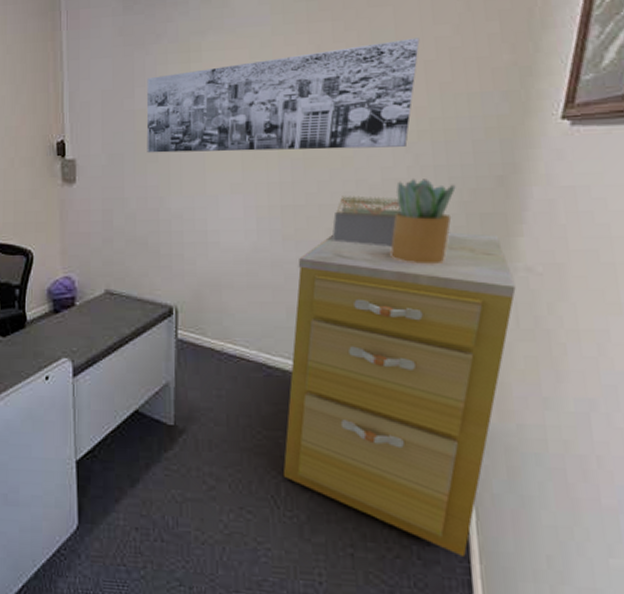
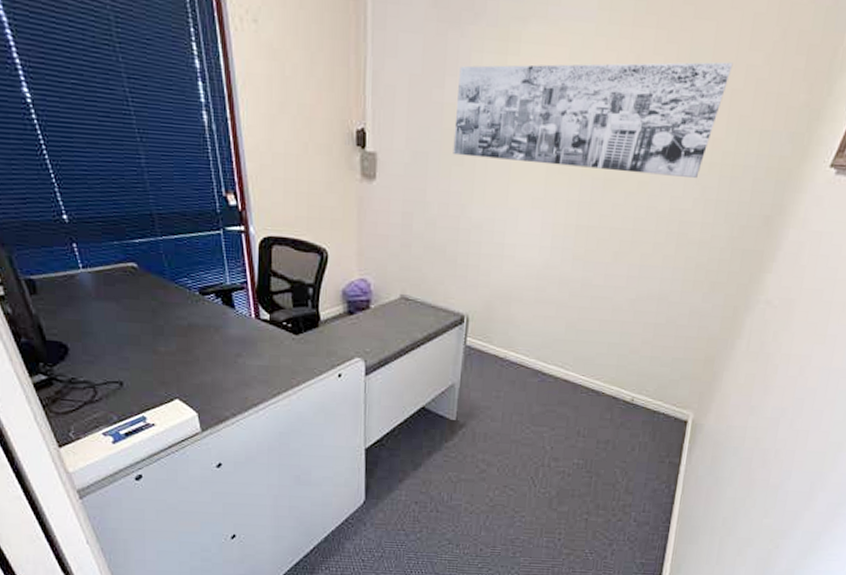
filing cabinet: present [282,232,516,558] -> none [542,258,755,520]
architectural model: present [331,196,400,247] -> none [615,221,681,274]
potted plant: present [390,179,456,265] -> none [662,211,730,293]

